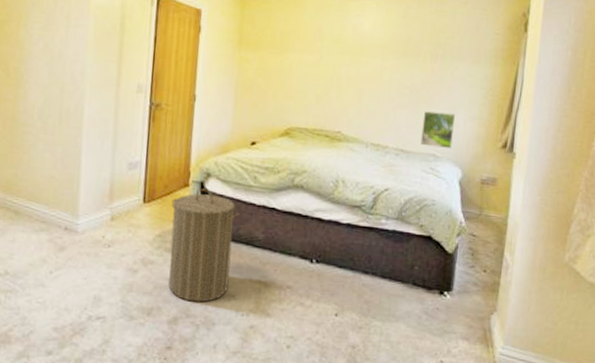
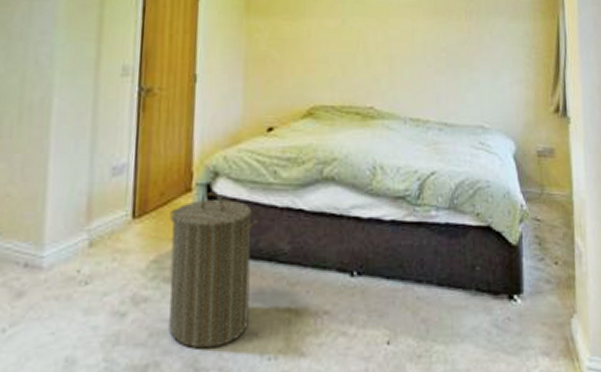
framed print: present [420,111,456,148] -> none [464,76,501,117]

